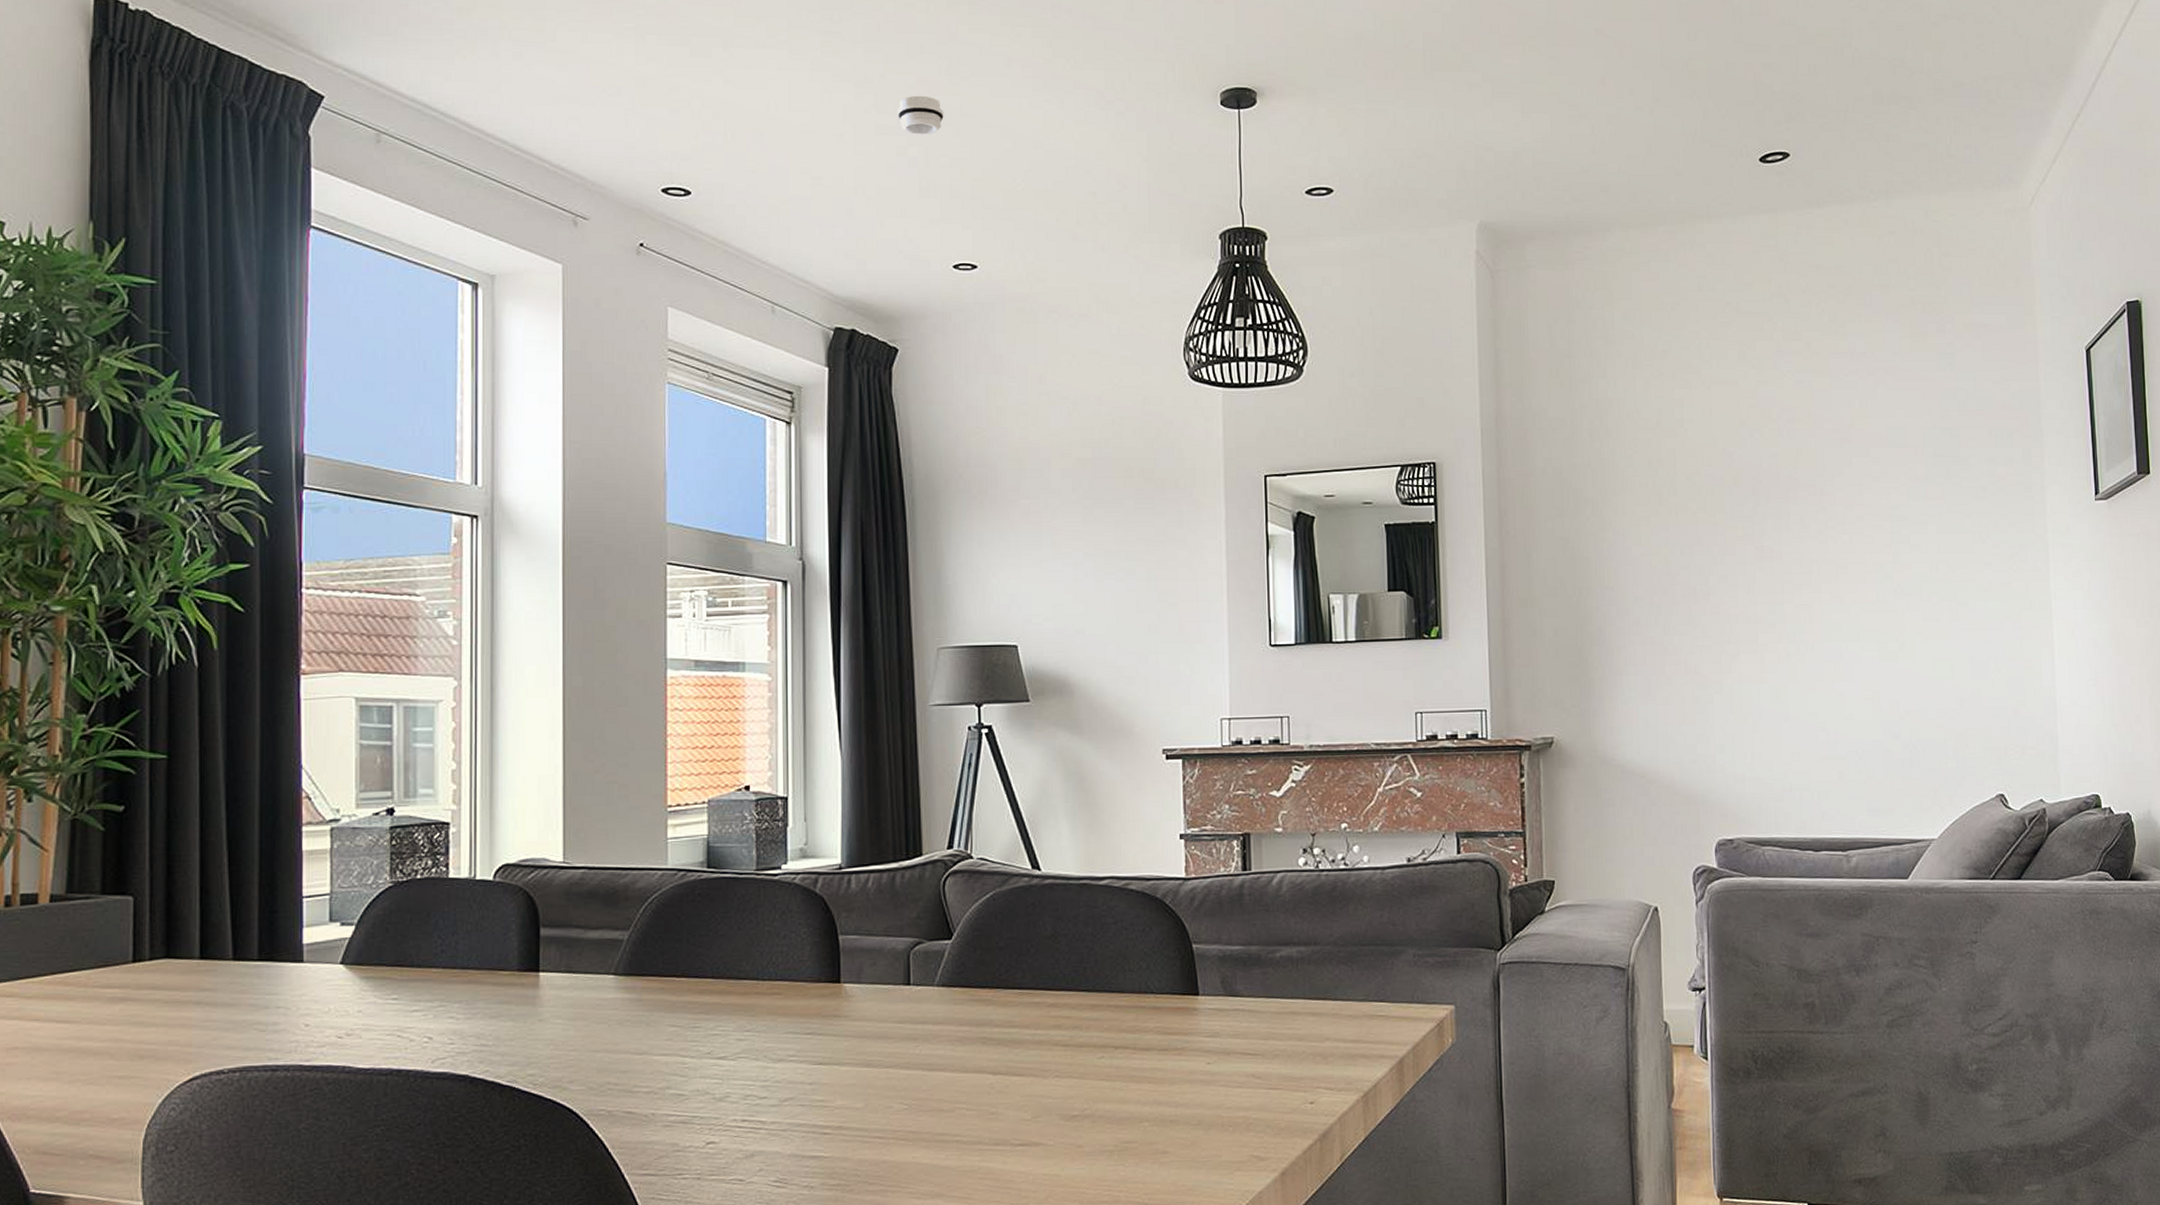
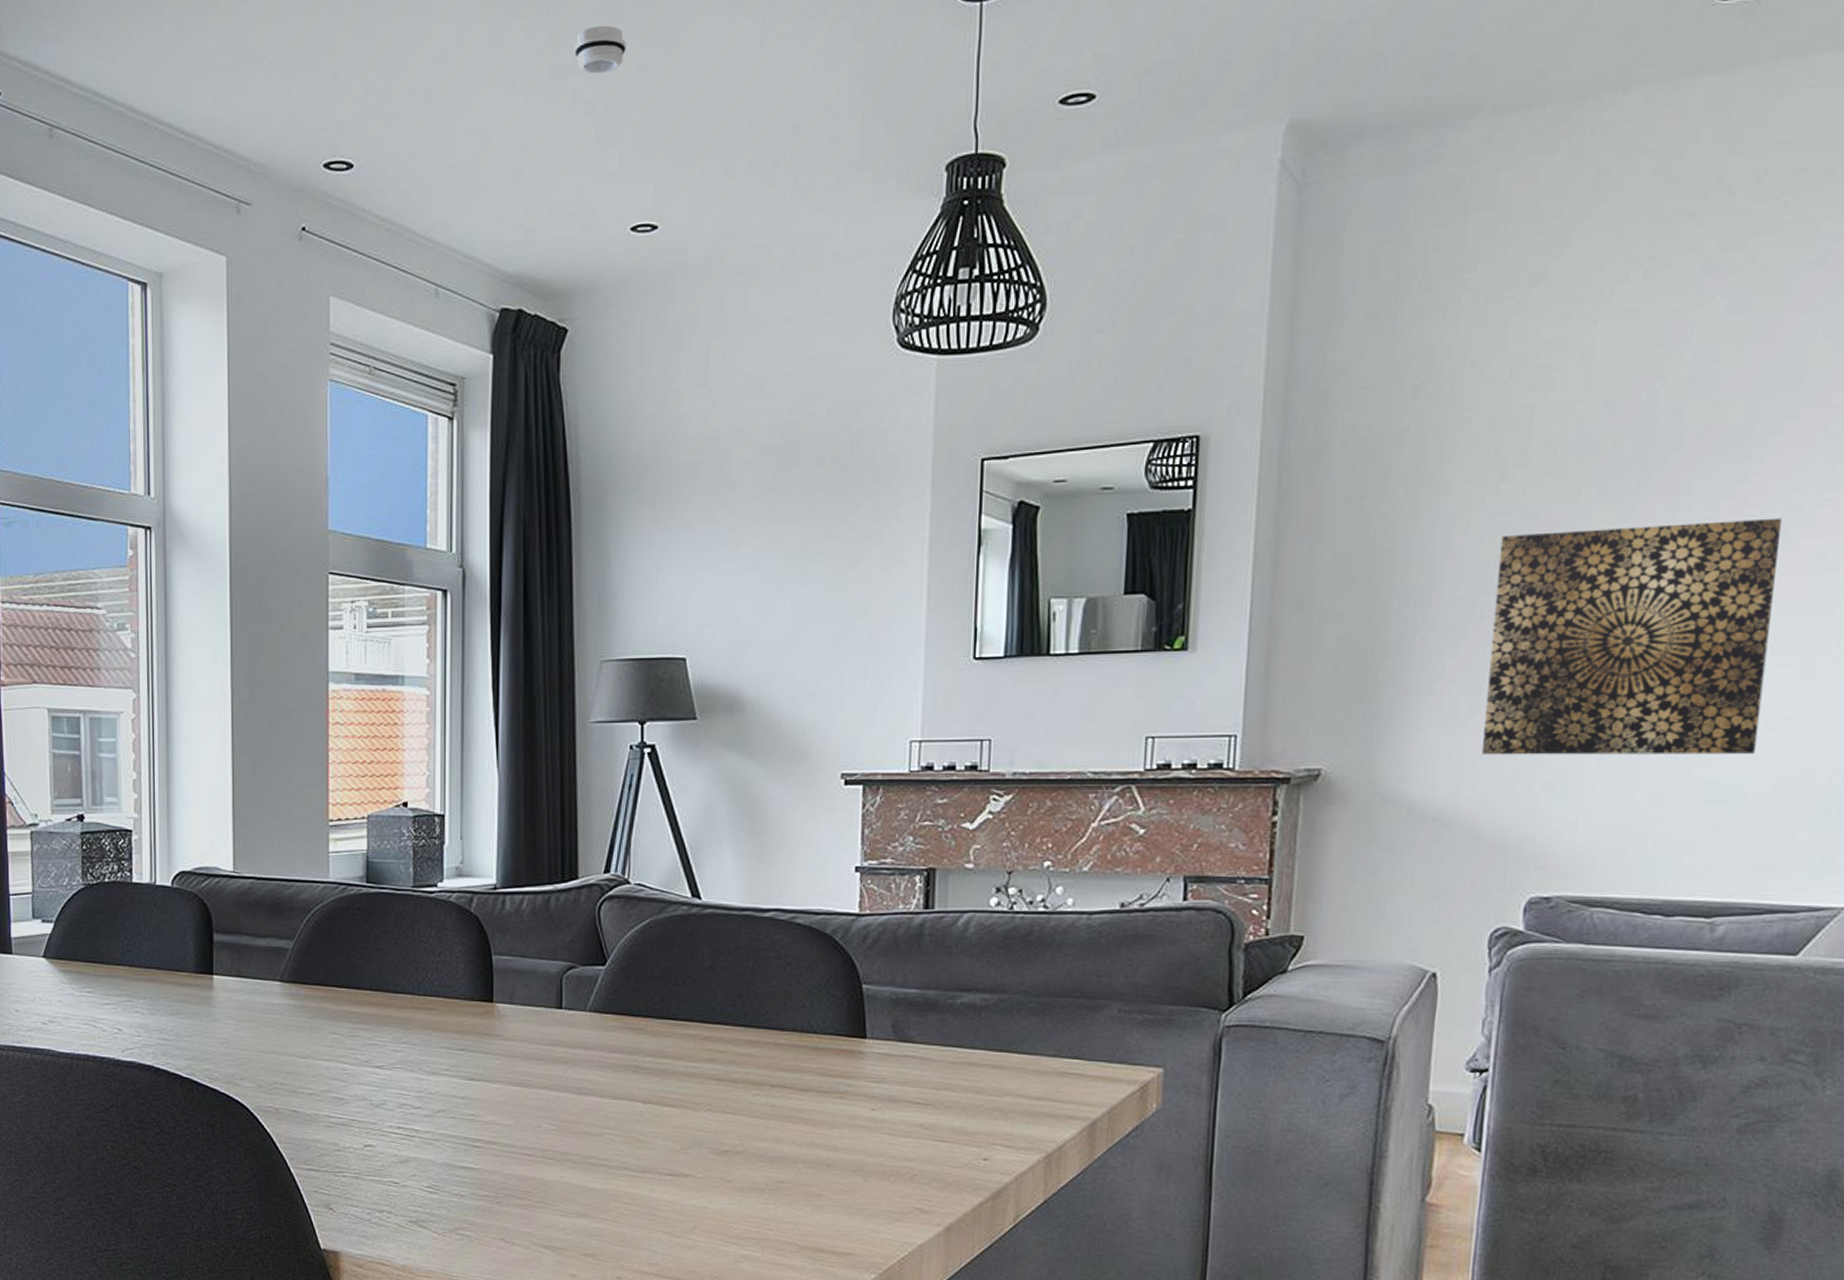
wall art: none [1664,538,1859,724] -> present [1482,518,1783,755]

